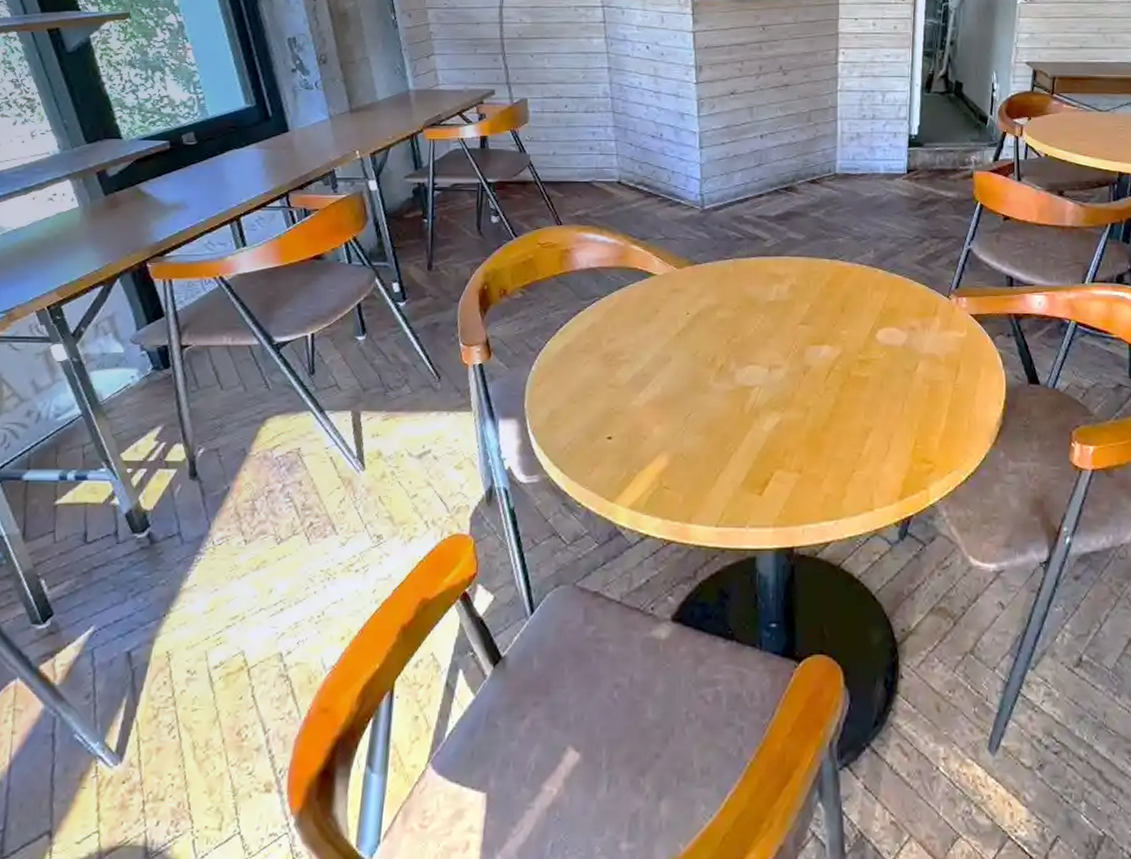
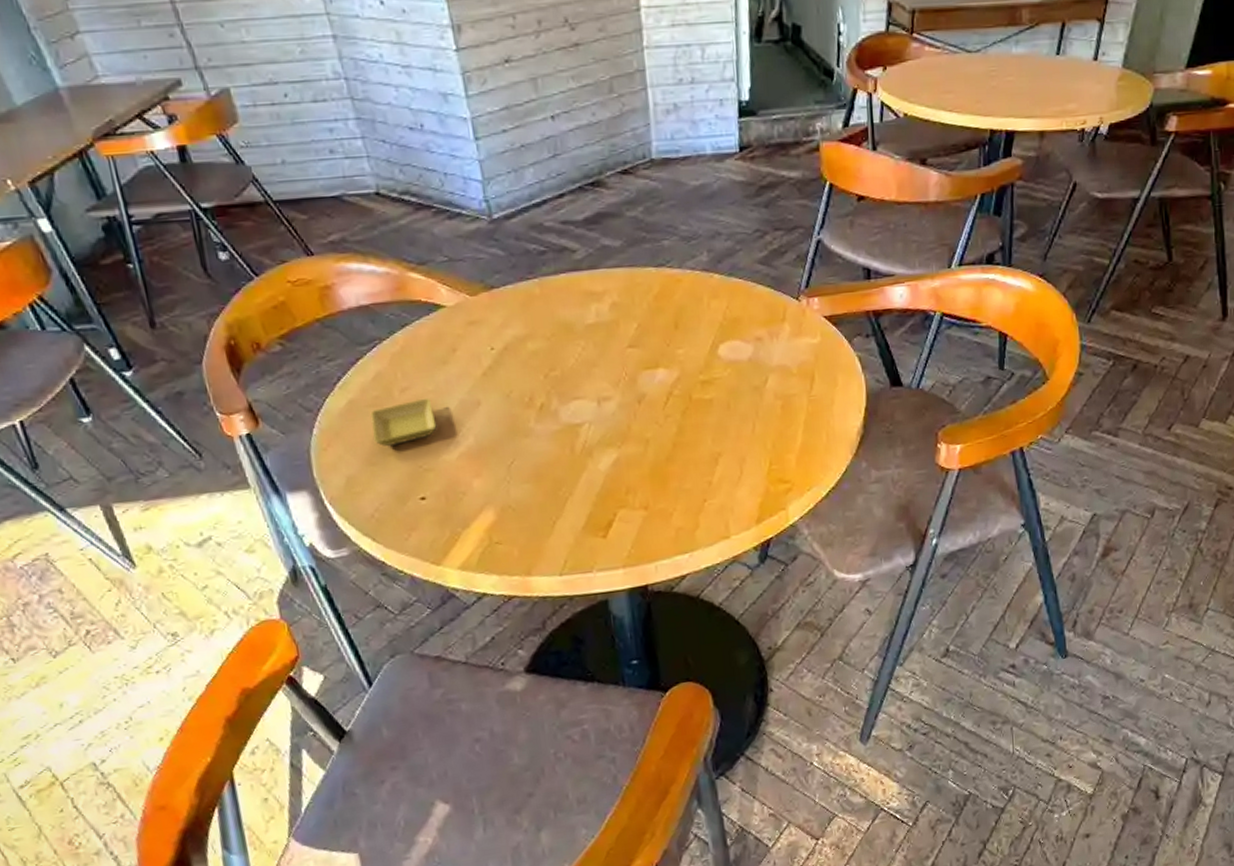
saucer: none [579,349,632,387] -> present [370,397,437,446]

